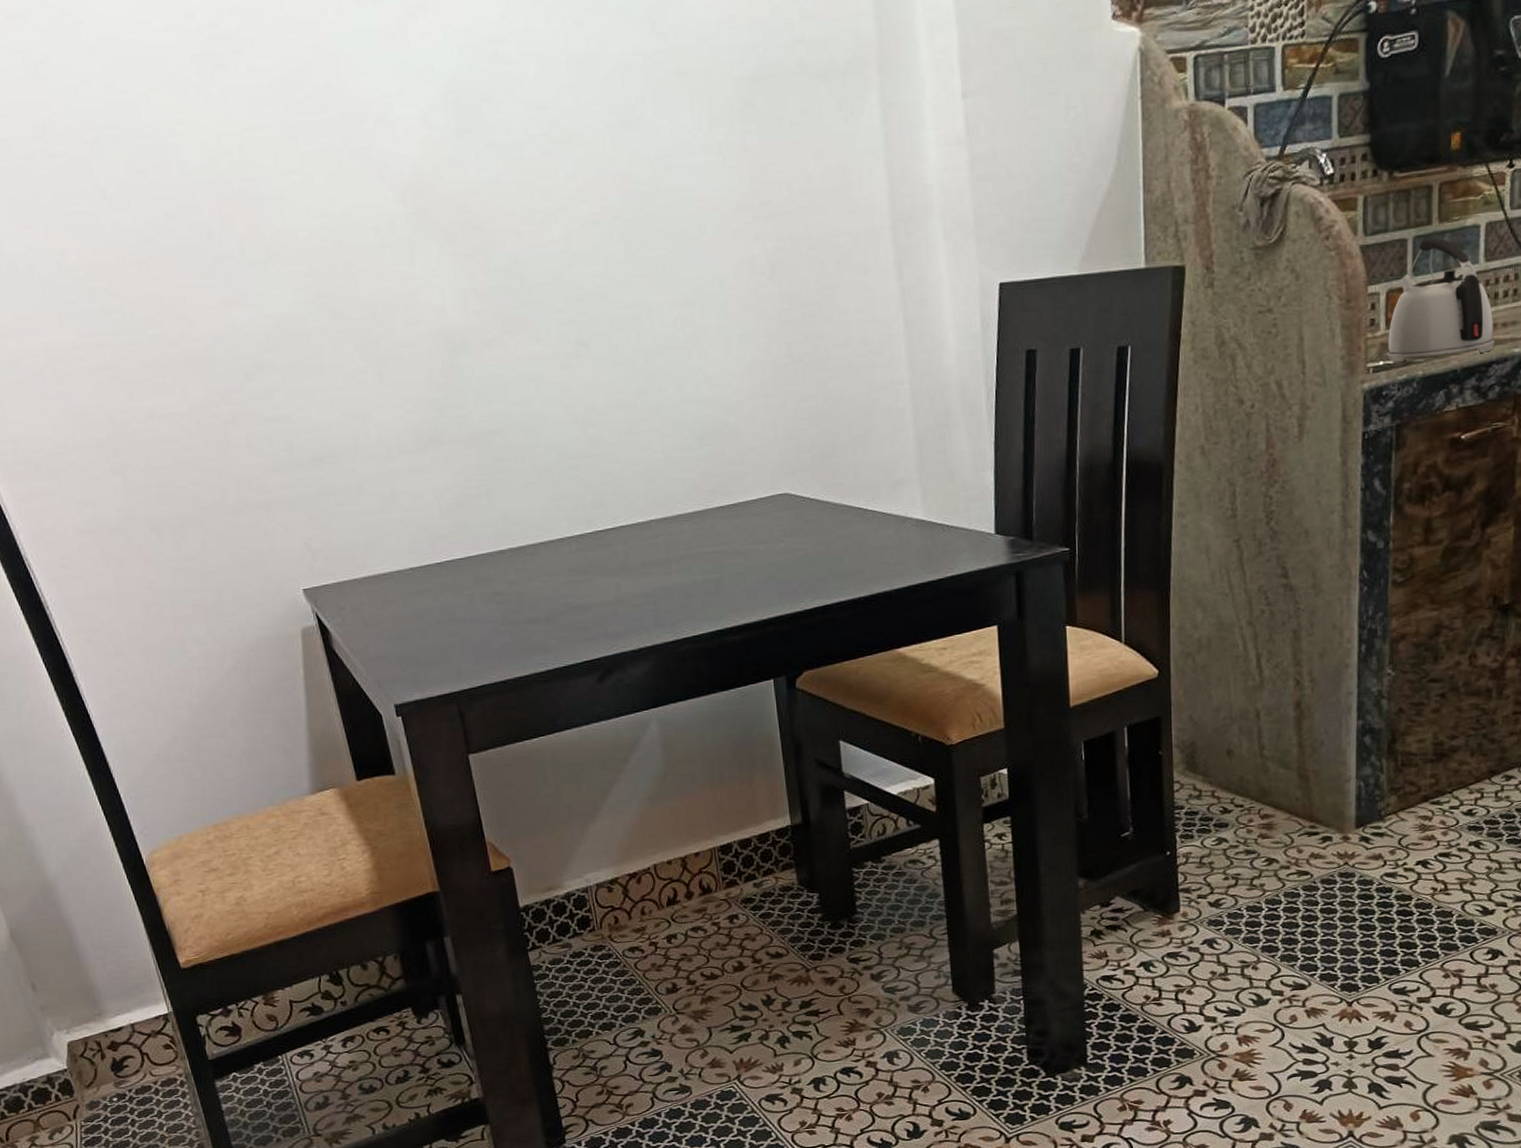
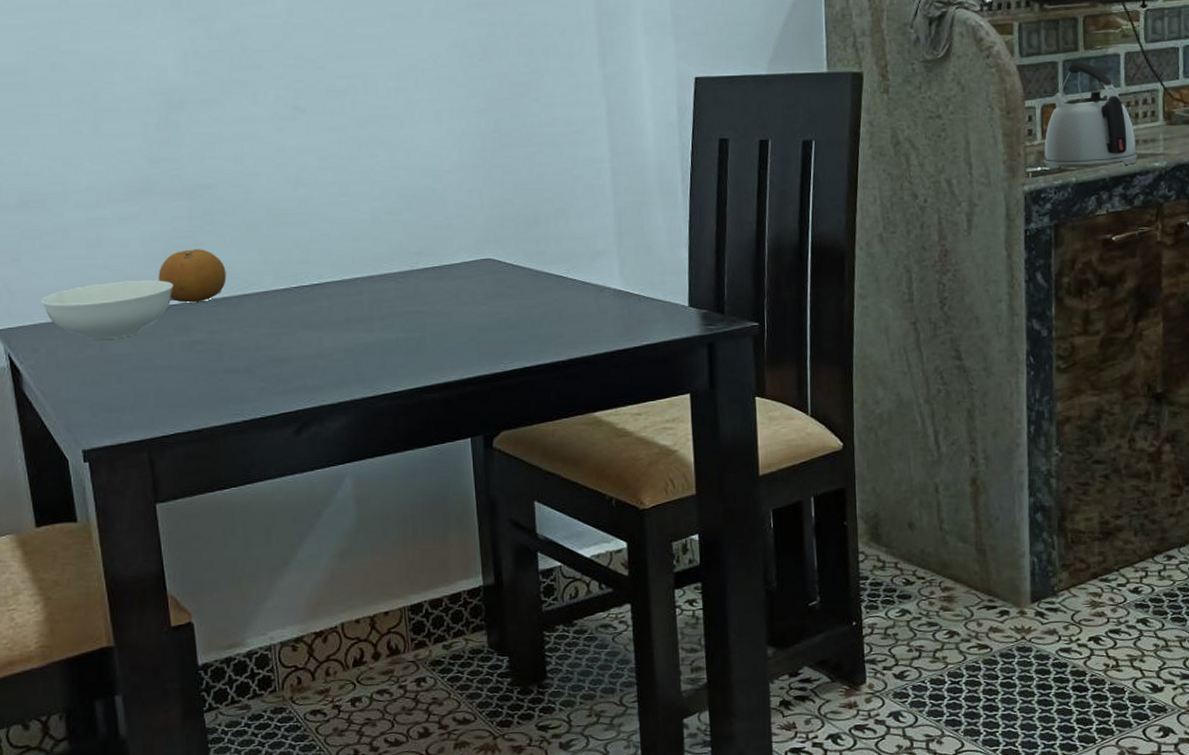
bowl: none [342,531,470,596] -> present [41,280,173,341]
fruit: none [454,498,521,554] -> present [158,249,226,303]

